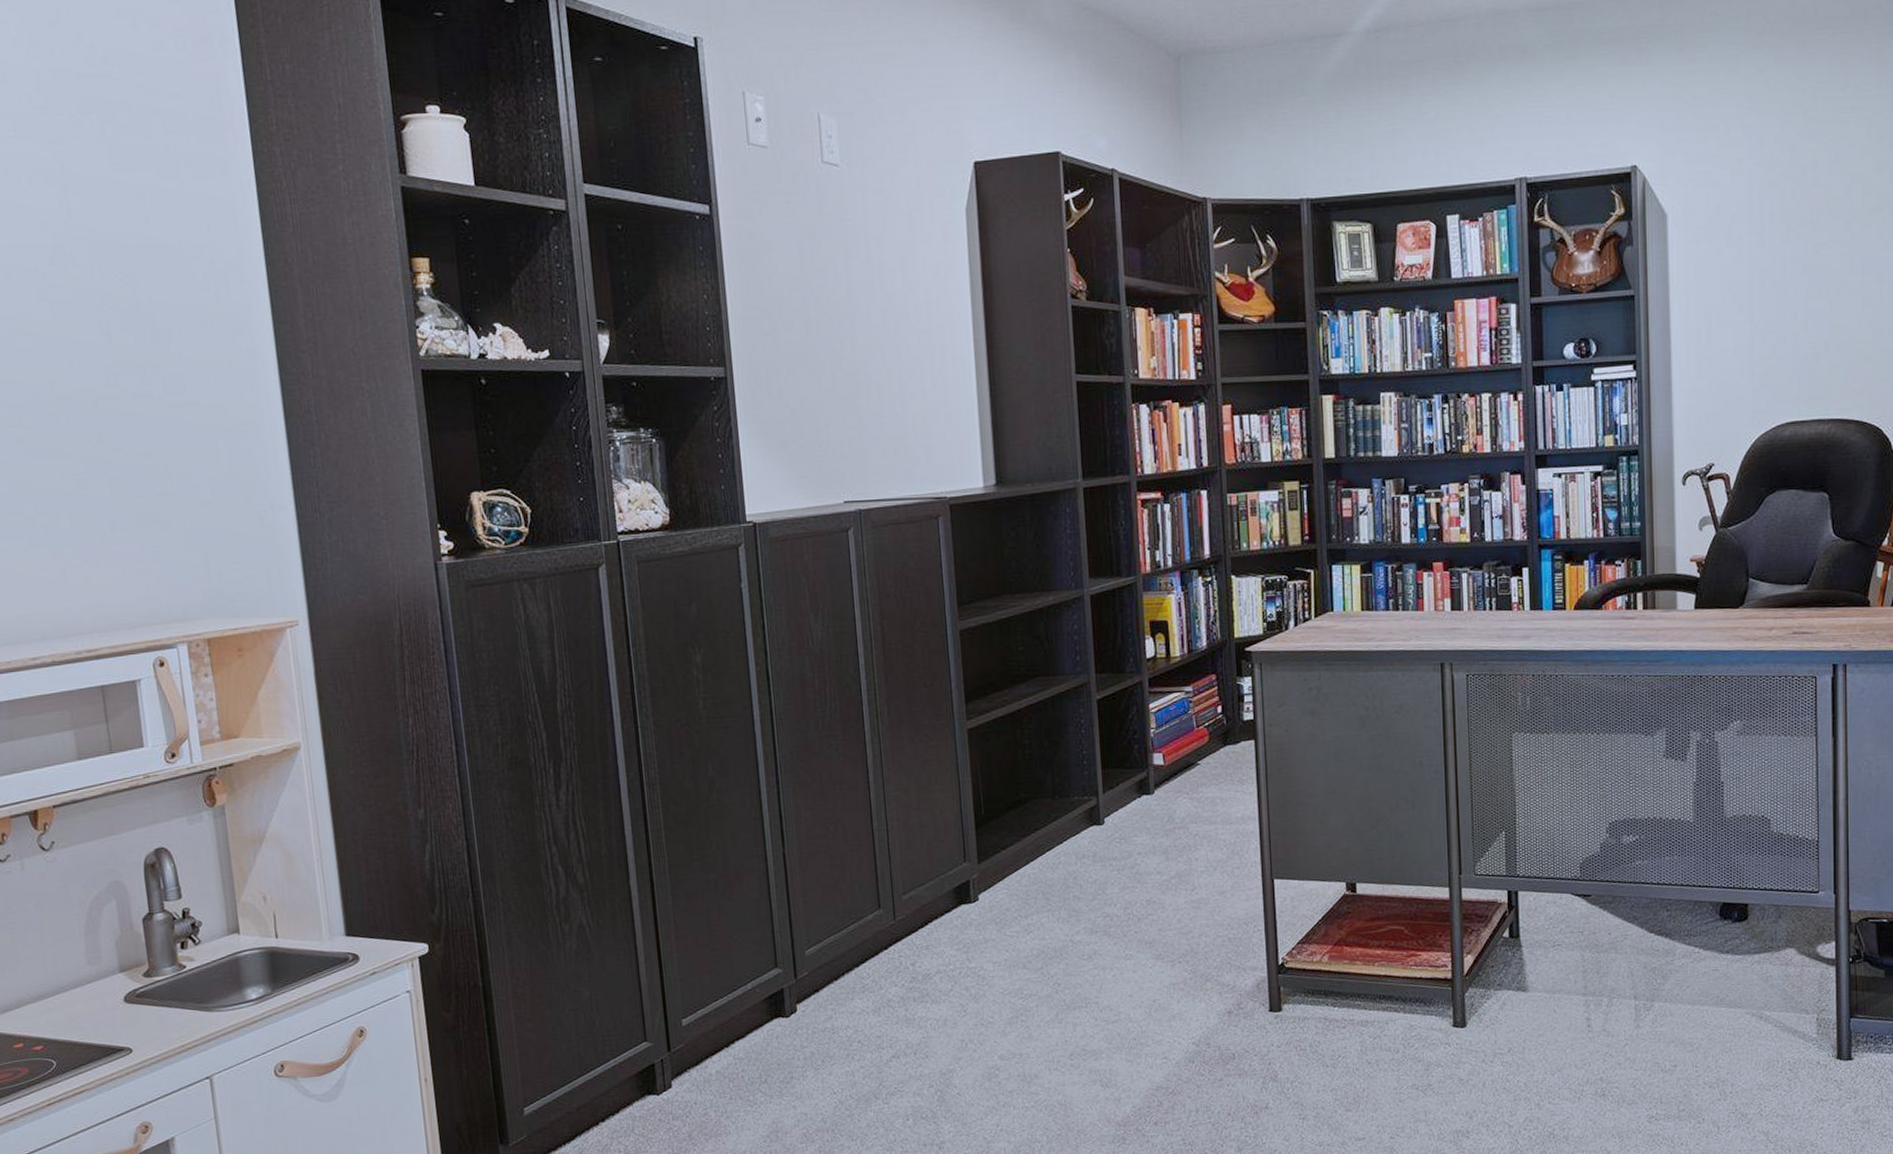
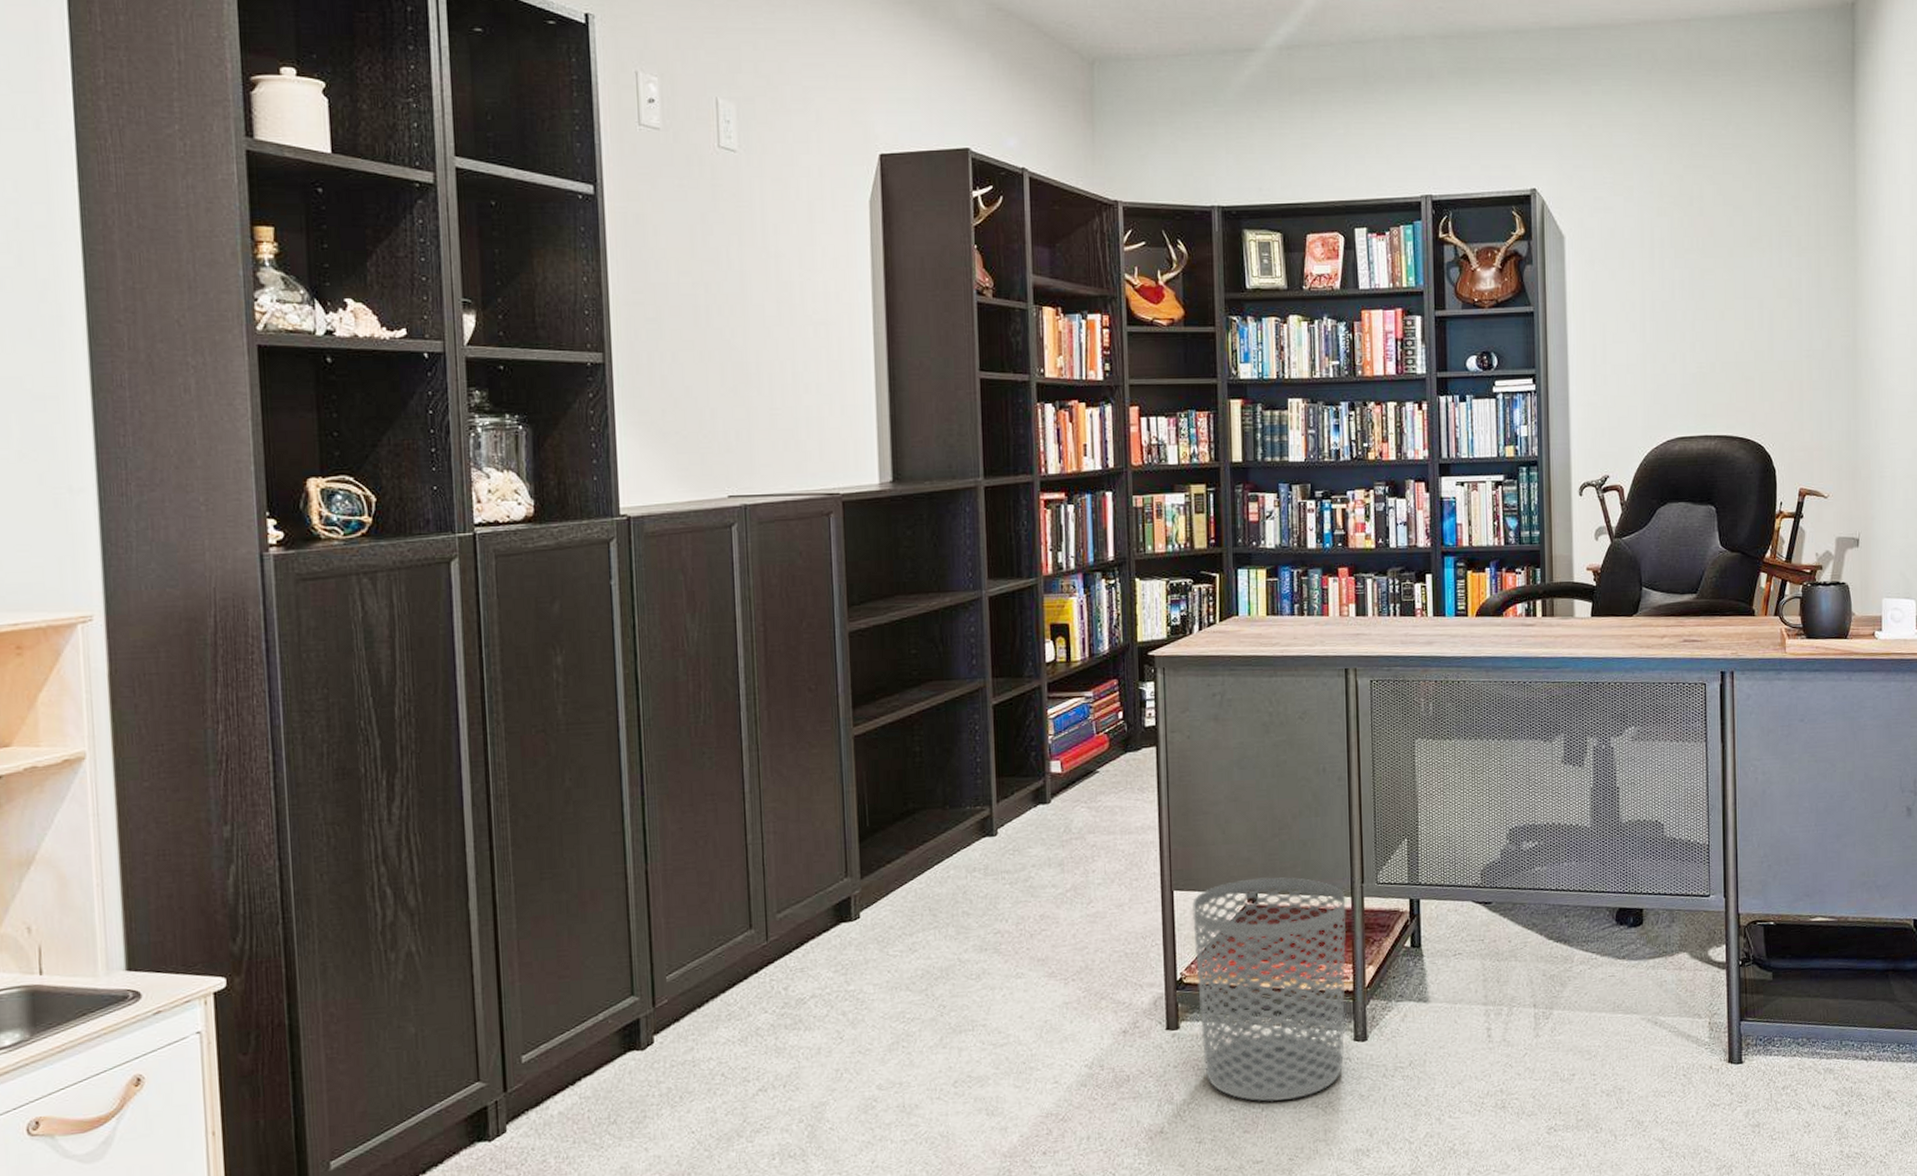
waste bin: none [1291,867,1445,1083] -> present [1191,877,1347,1102]

